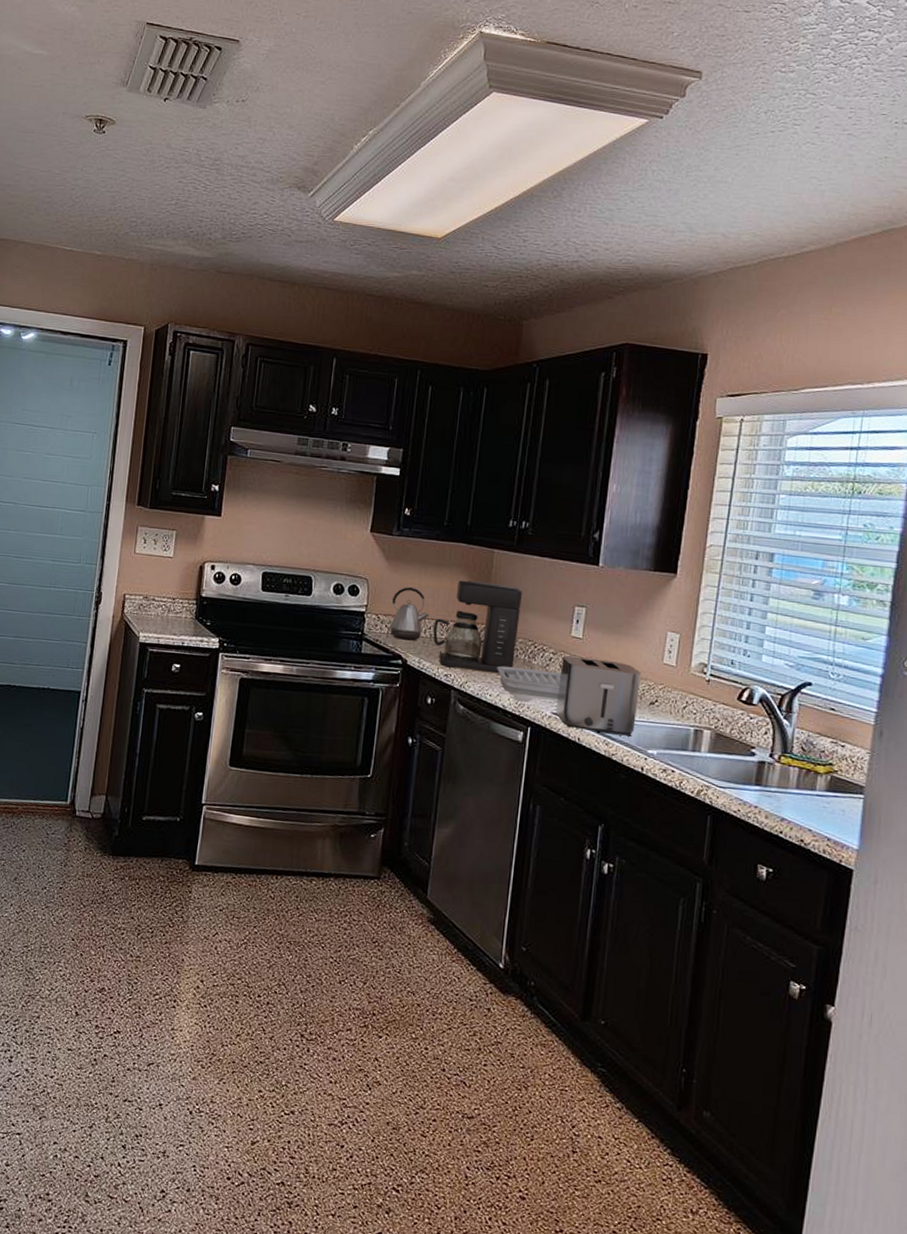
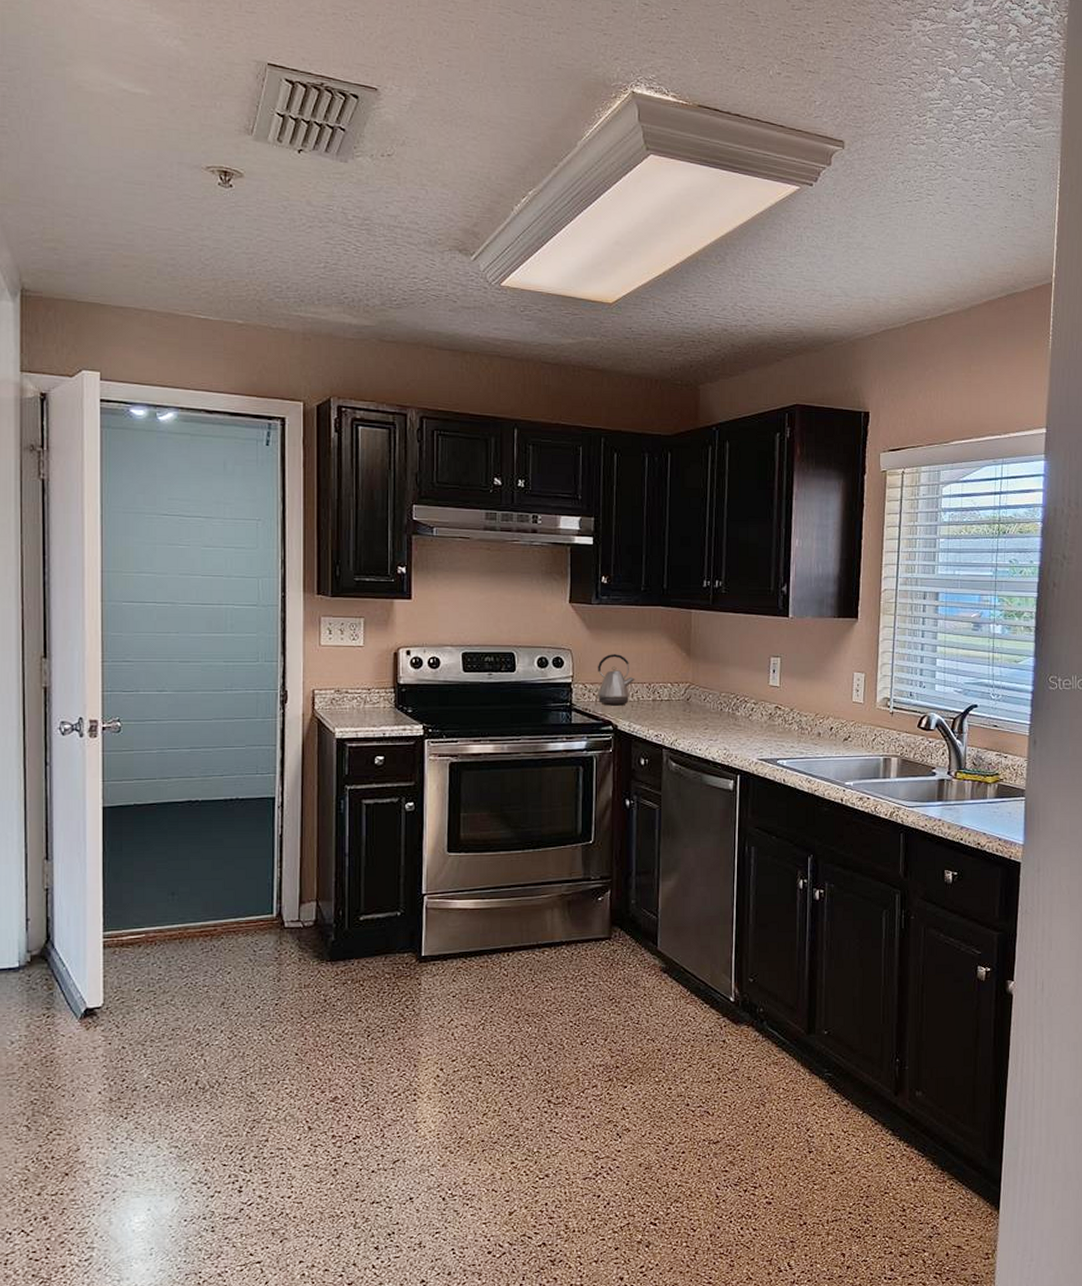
coffee maker: present [433,580,523,674] -> none [640,642,722,729]
dish rack: present [497,665,562,703] -> none [704,720,764,753]
toaster: present [555,655,641,736] -> none [761,704,834,772]

